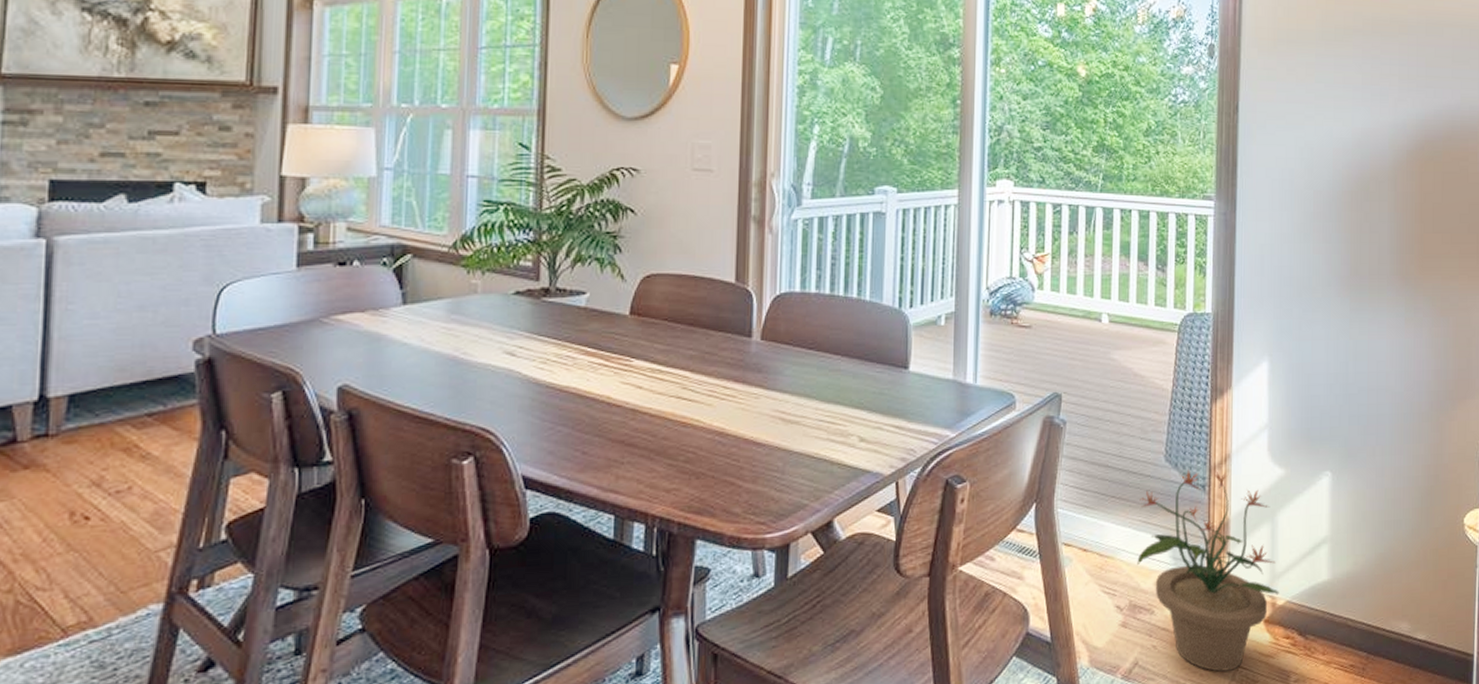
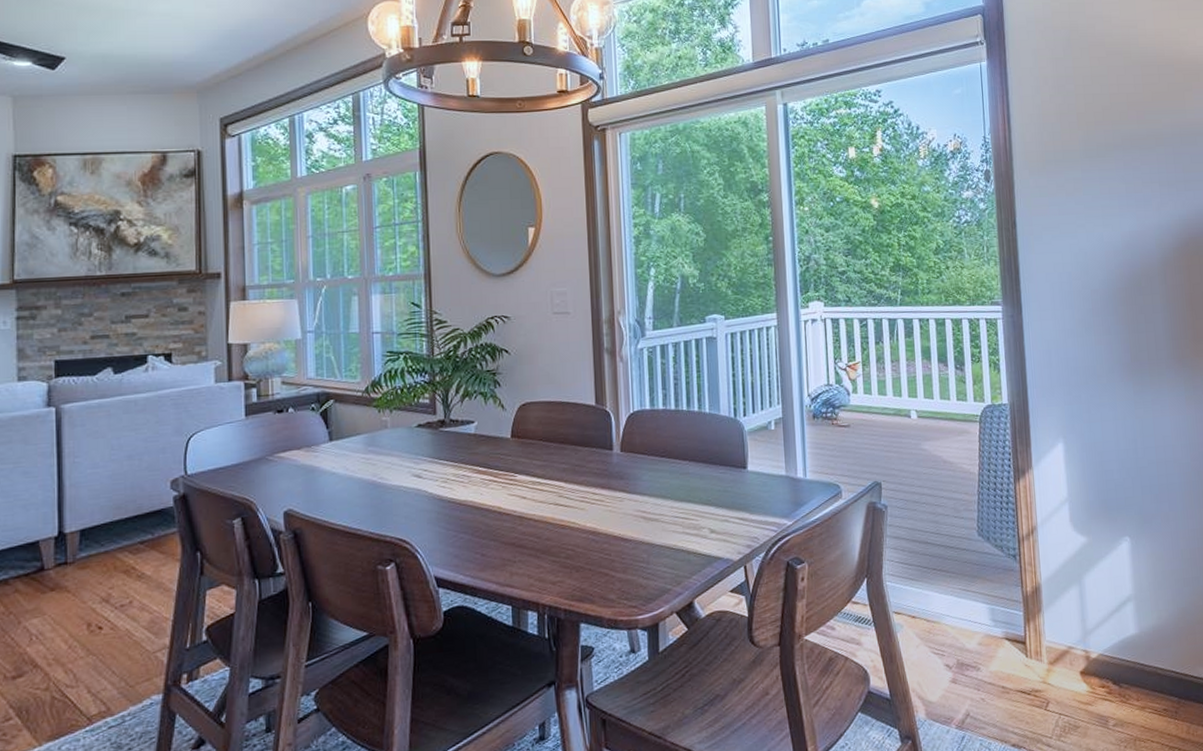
potted plant: present [1137,469,1279,672] -> none [958,541,1092,720]

